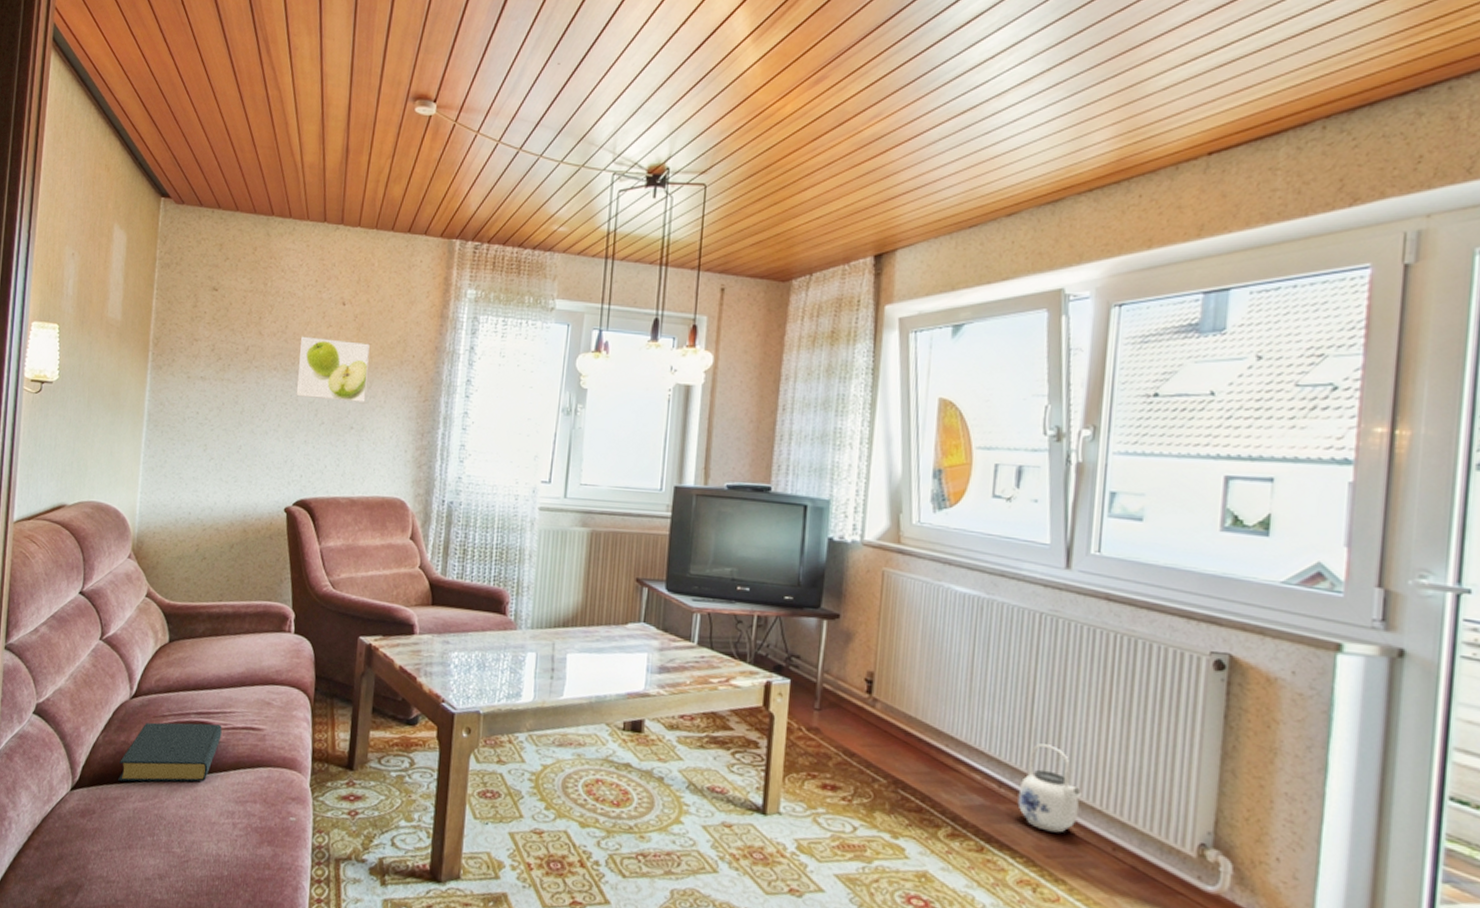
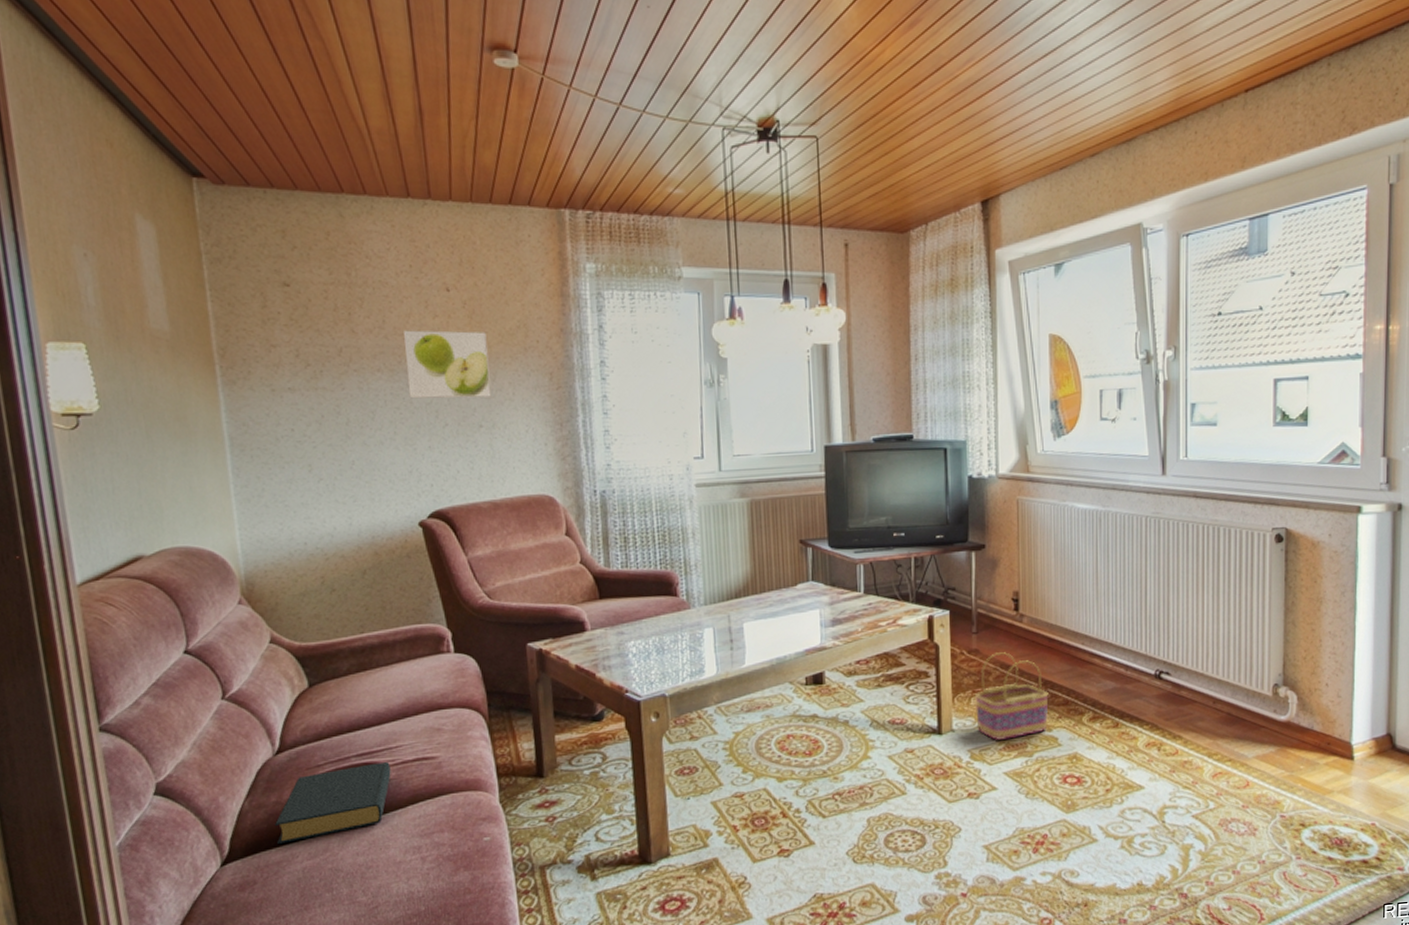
basket: none [808,736,899,838] -> present [975,652,1049,740]
teapot: present [1017,743,1083,833] -> none [1141,627,1189,699]

